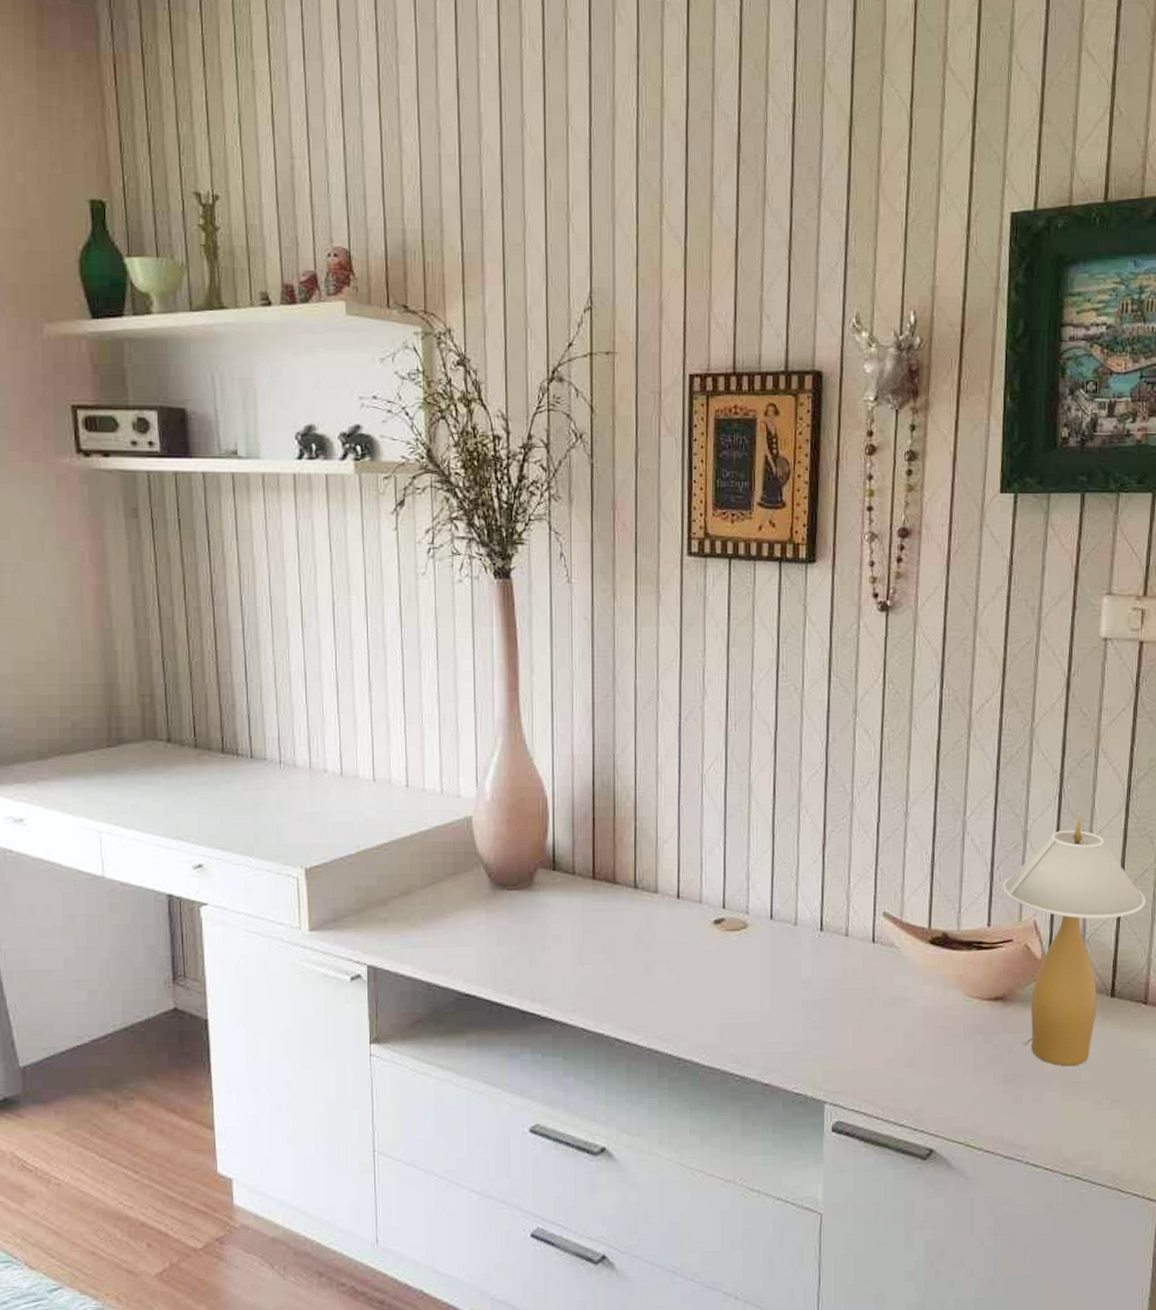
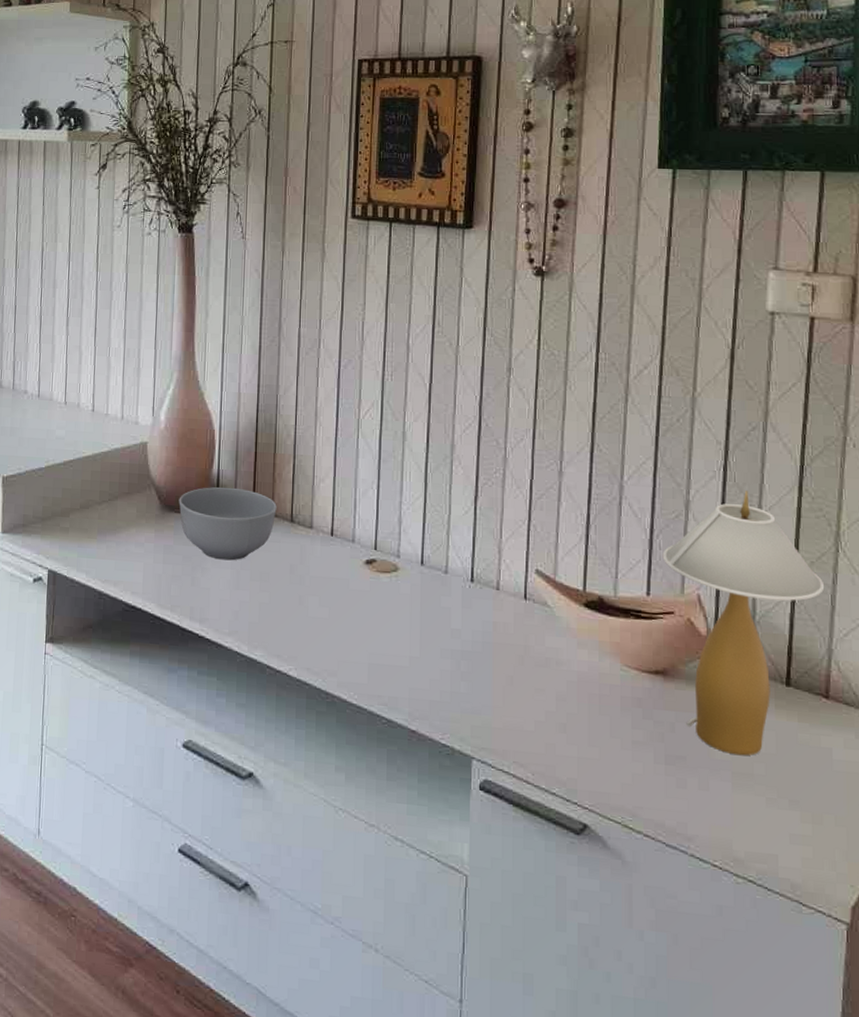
bowl: none [511,857,619,935] -> present [178,486,277,561]

